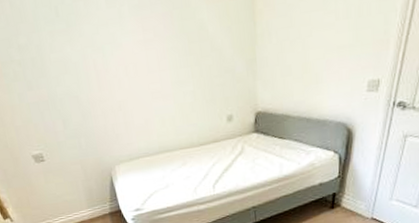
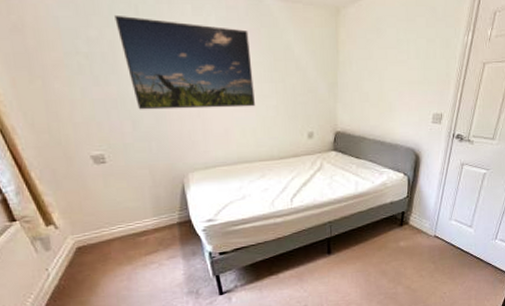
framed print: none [38,15,172,109] -> present [114,14,255,110]

